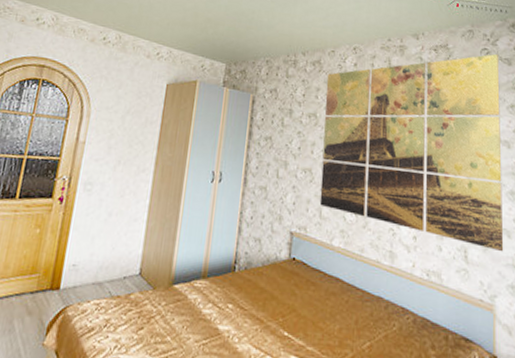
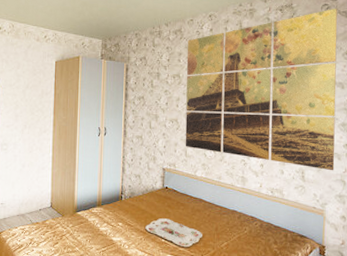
serving tray: none [263,301,338,347] -> present [145,218,202,248]

